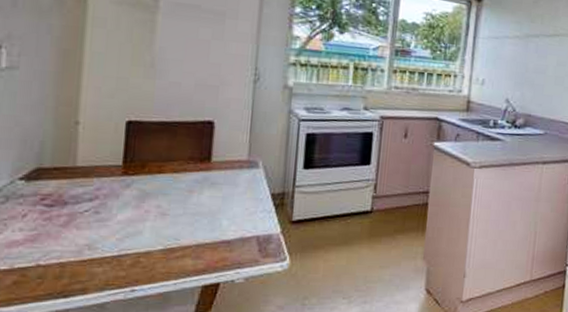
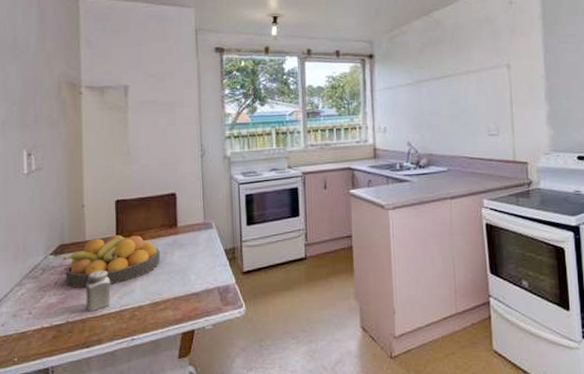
fruit bowl: none [38,164,184,226] -> present [62,235,160,289]
salt shaker: none [68,205,109,255] -> present [85,271,111,312]

